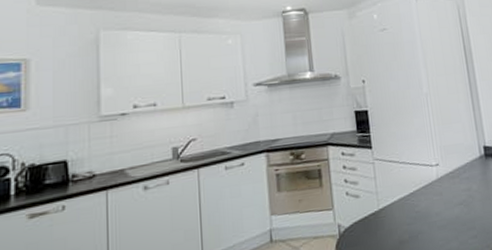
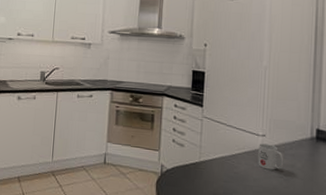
mug: none [434,172,461,200] -> present [258,143,284,170]

